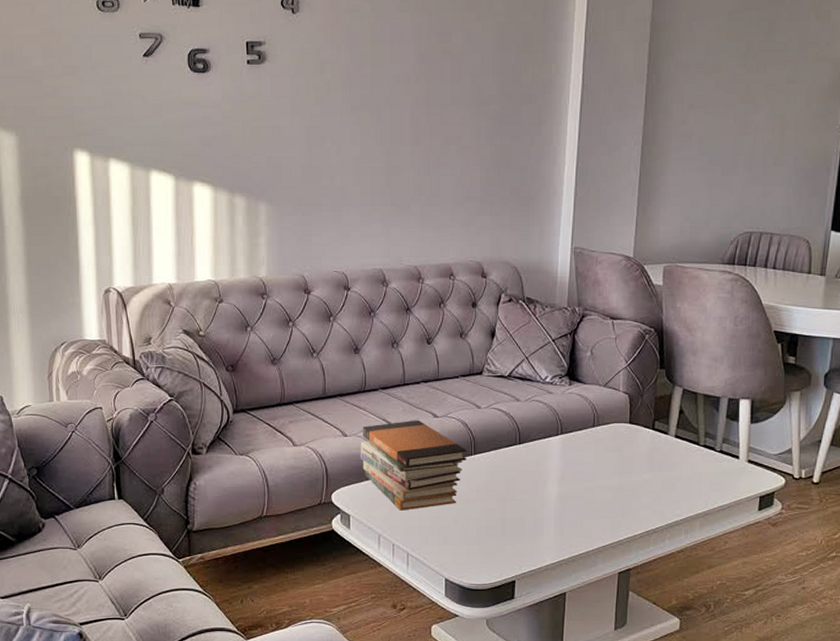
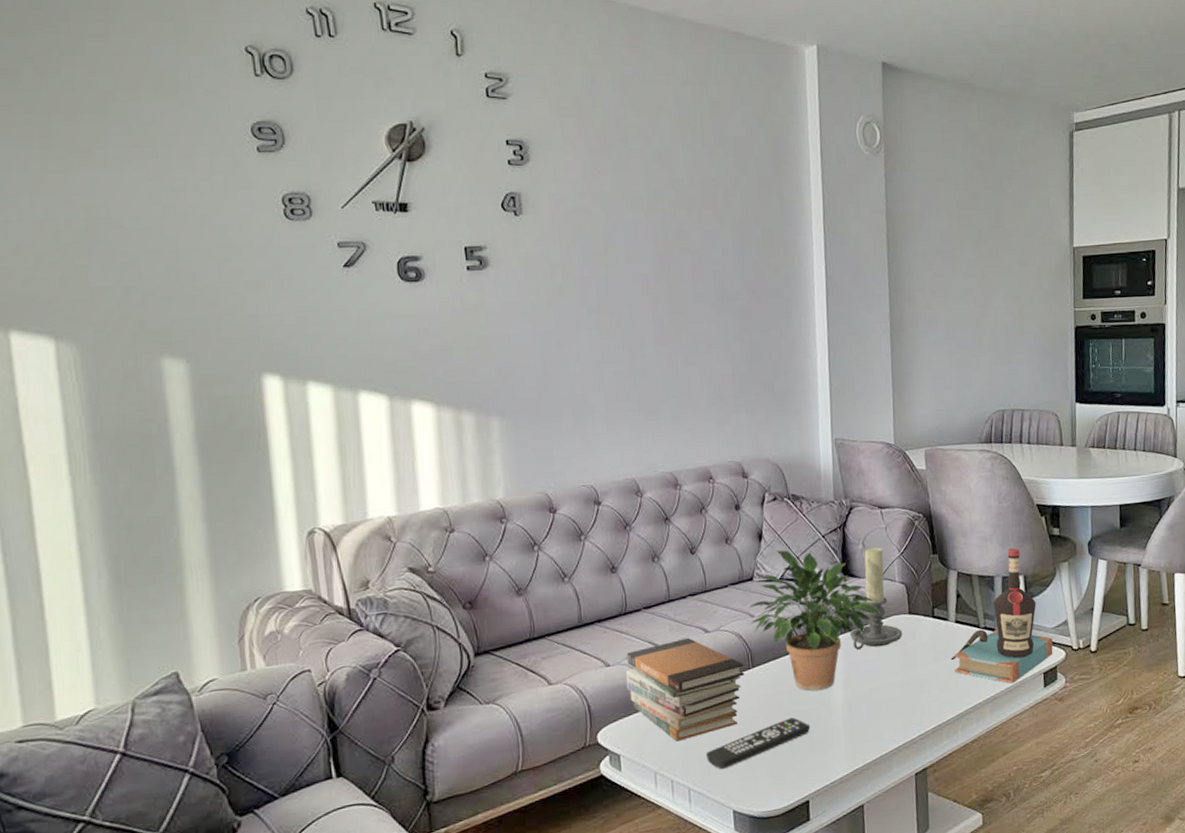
remote control: none [425,505,524,542] -> present [705,717,811,770]
potted plant: none [474,349,602,484] -> present [748,550,881,691]
candle holder: none [570,355,621,451] -> present [850,547,903,650]
bottle: none [666,372,773,503] -> present [950,548,1053,684]

